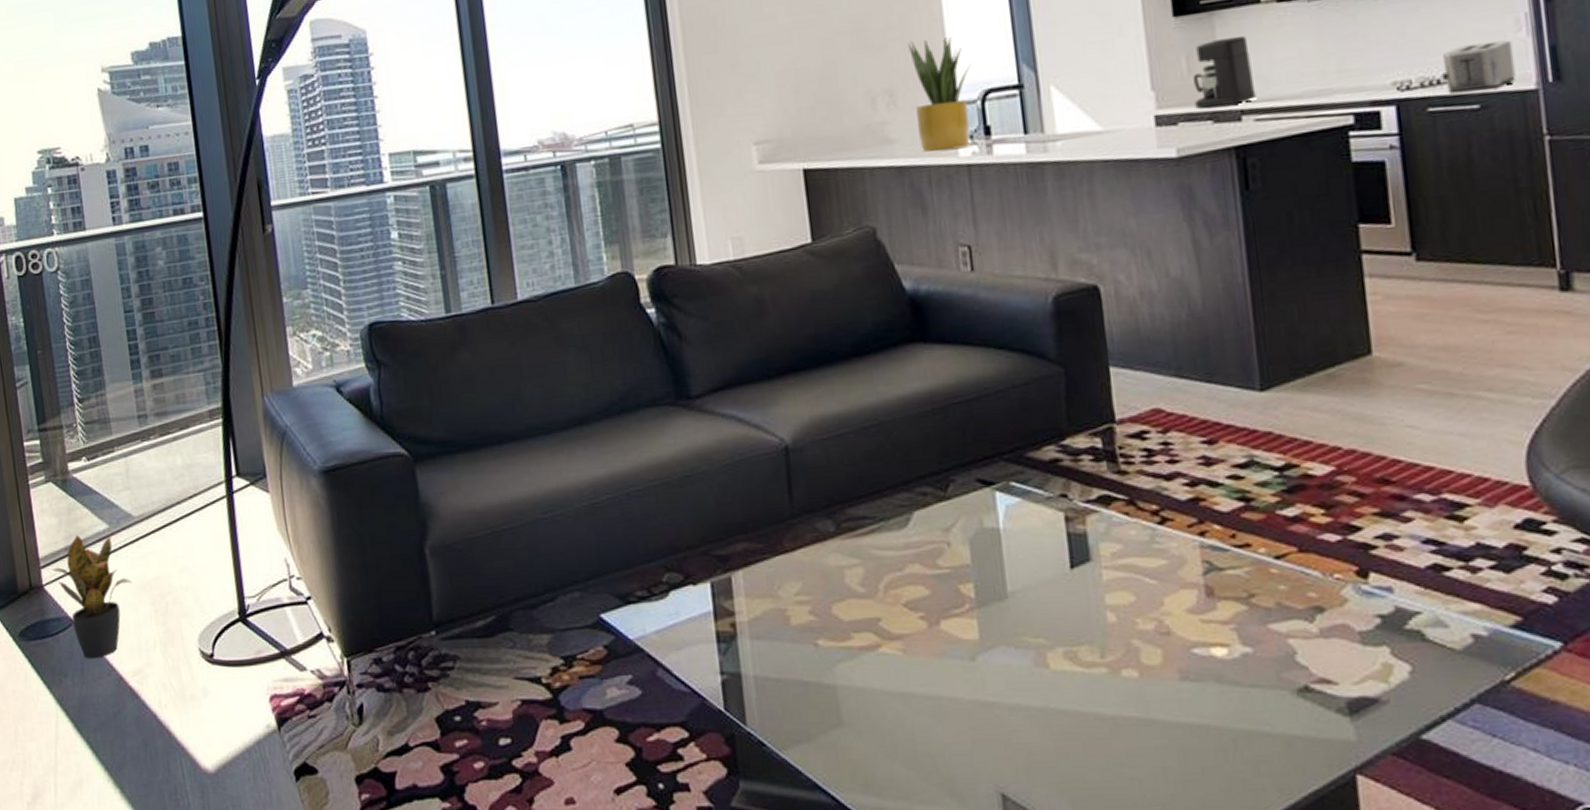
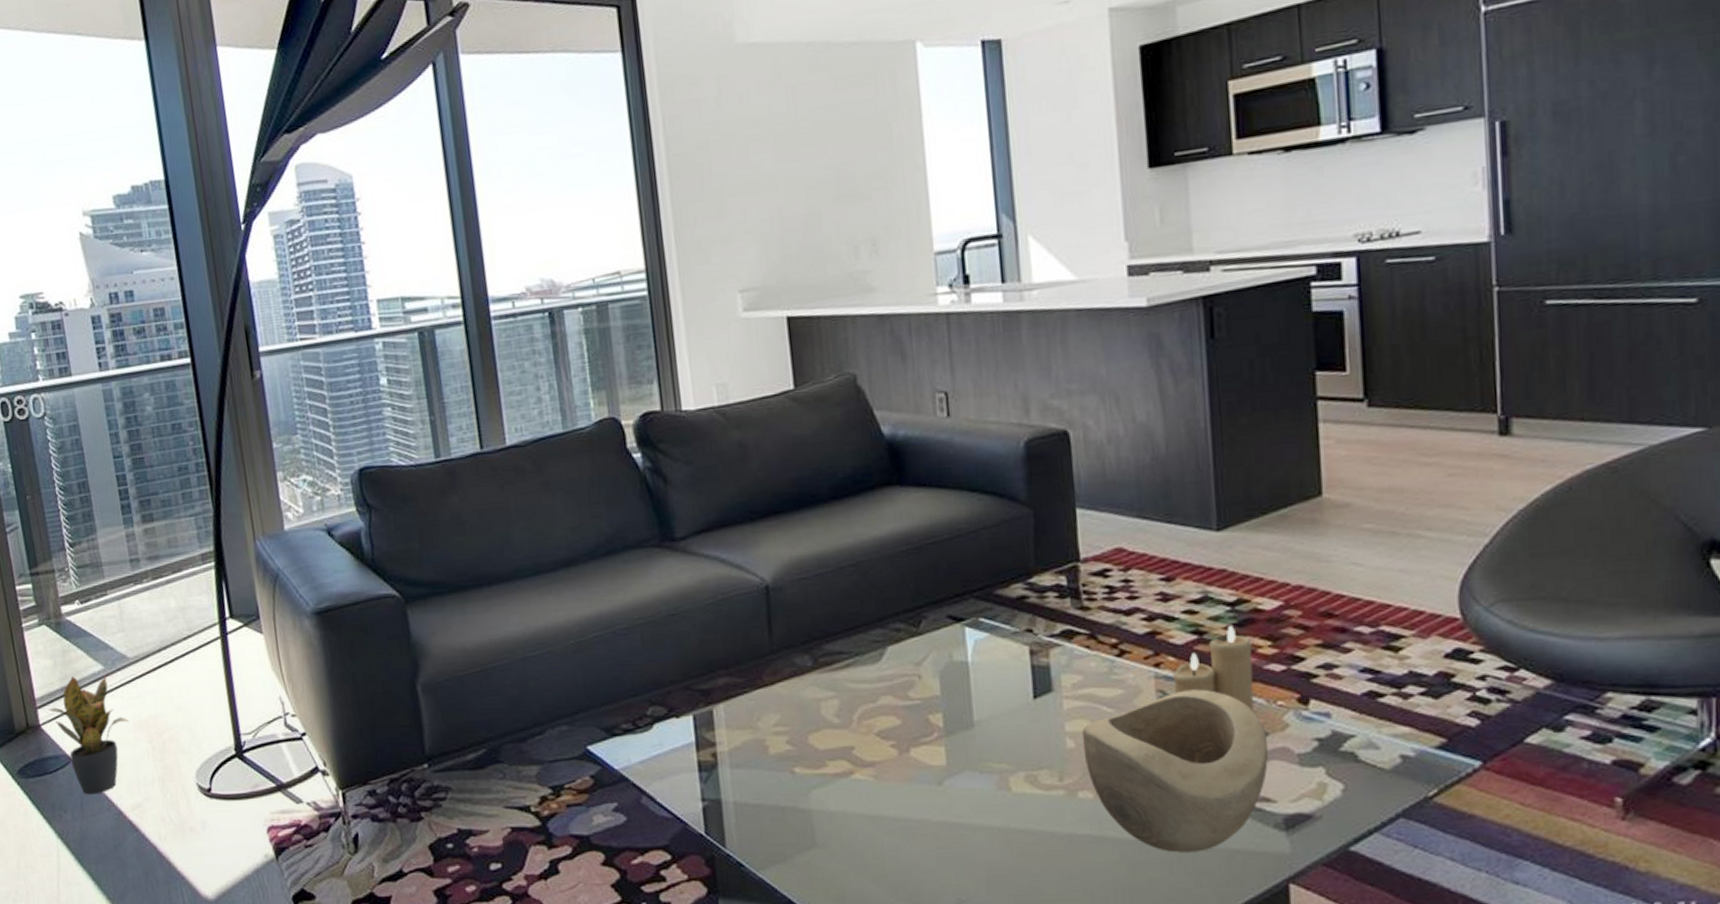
planter: present [908,37,972,152] -> none [892,186,953,300]
decorative bowl: none [1123,560,1328,738] -> present [1081,689,1269,853]
coffee maker: present [1193,35,1257,109] -> none [1165,187,1225,259]
candle: none [1219,491,1309,585] -> present [1172,625,1254,712]
toaster: present [1441,40,1516,94] -> none [1401,193,1470,246]

